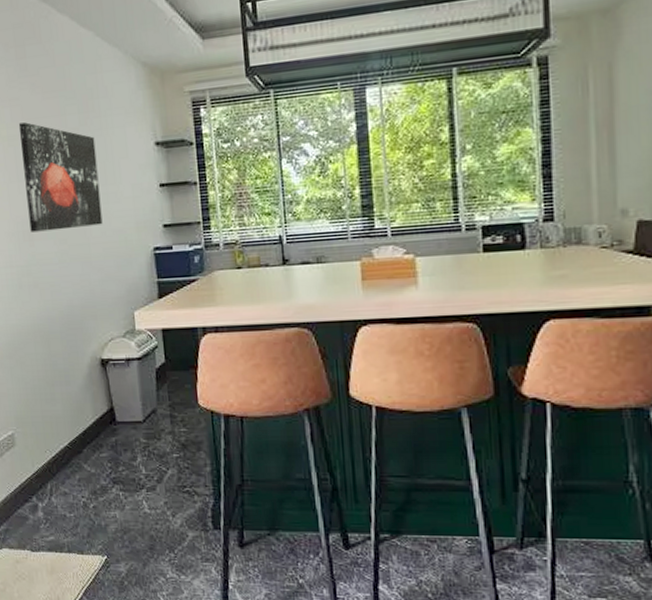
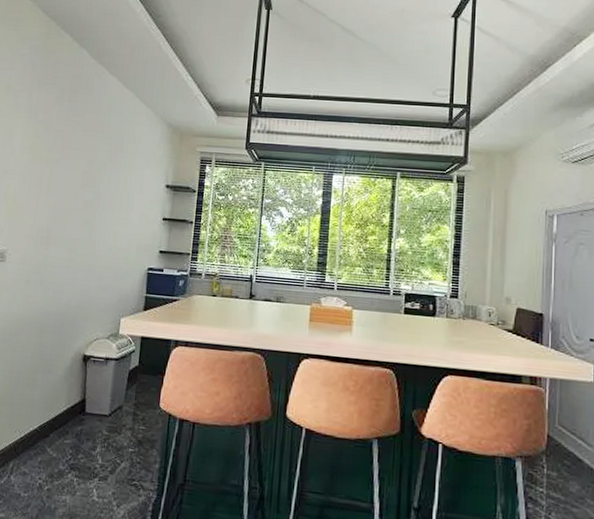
wall art: present [18,122,103,232] -> none [48,150,118,242]

